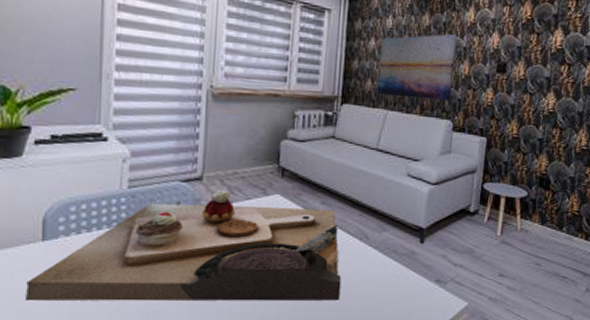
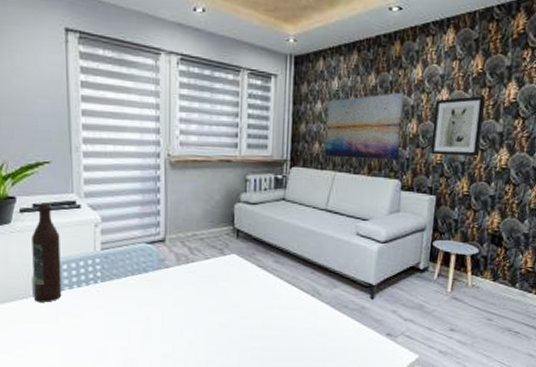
decorative tray: present [26,190,342,302] -> none [23,251,296,352]
wine bottle: none [44,134,80,248] -> present [31,203,62,302]
wall art: none [481,41,534,100] -> present [430,96,485,157]

